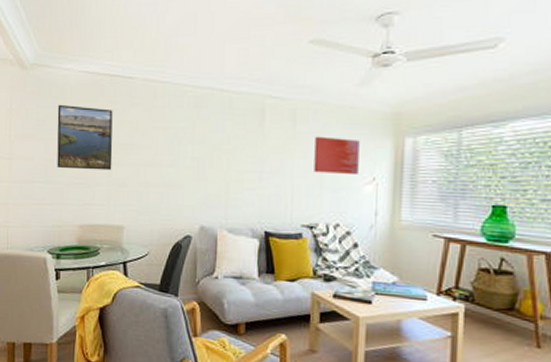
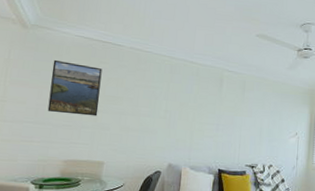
wall art: present [314,136,360,174] -> none [256,101,288,130]

